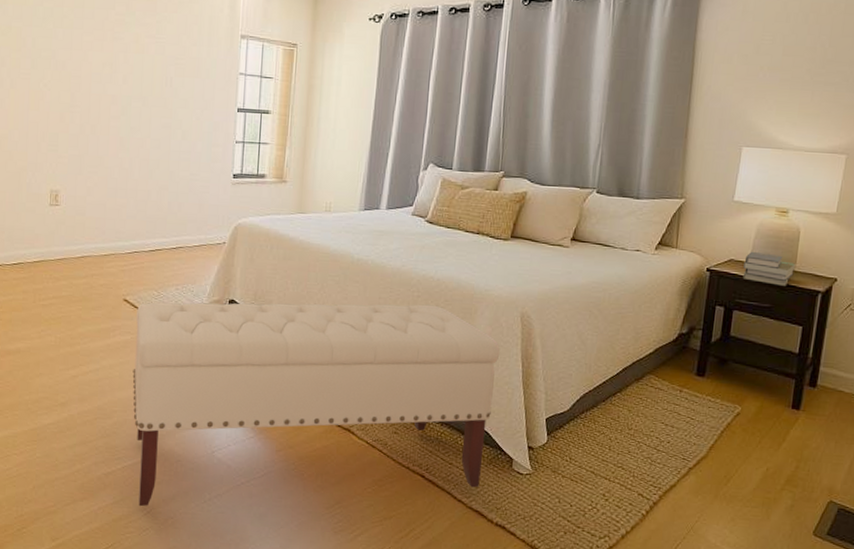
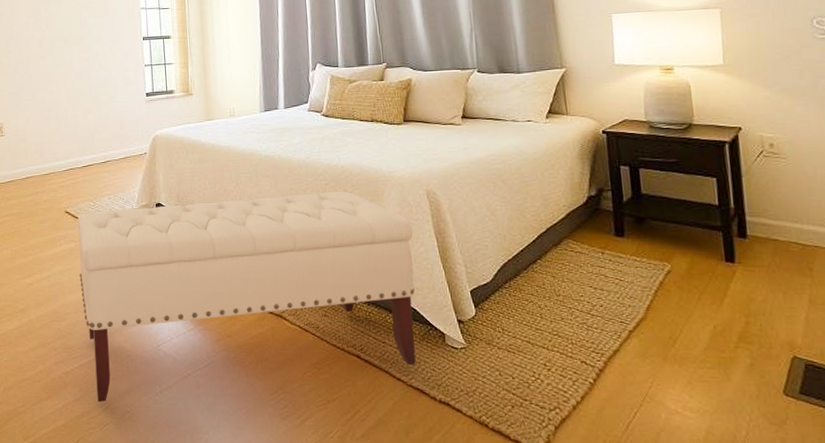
books: present [742,251,795,286] -> none [639,109,694,140]

